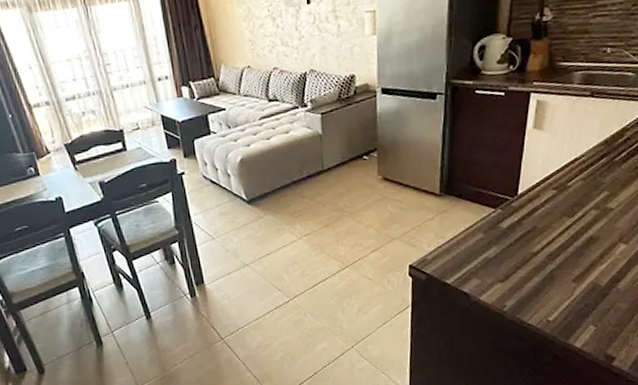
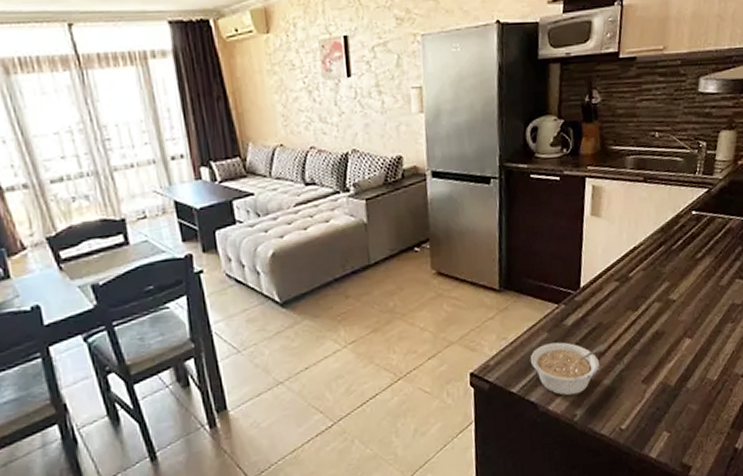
legume: none [465,242,539,289] -> present [530,342,606,396]

